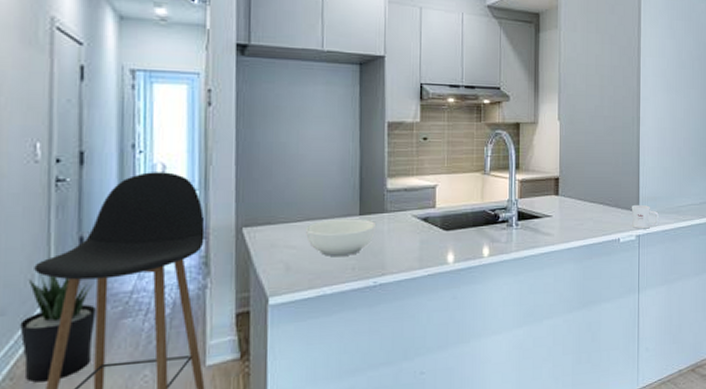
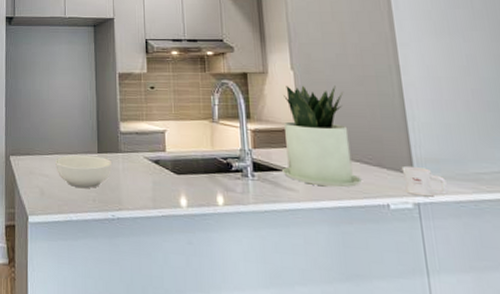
planter: none [542,135,602,229] -> present [282,85,362,188]

